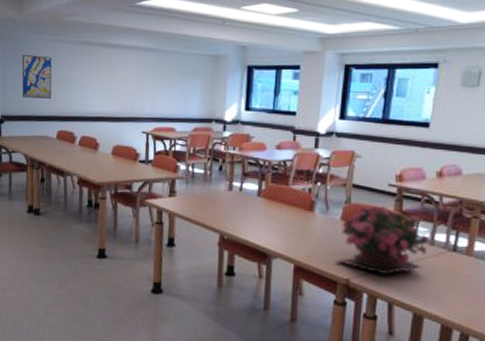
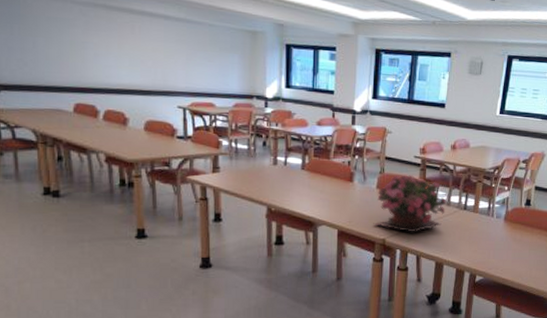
wall art: present [22,54,52,99] -> none [17,12,63,67]

